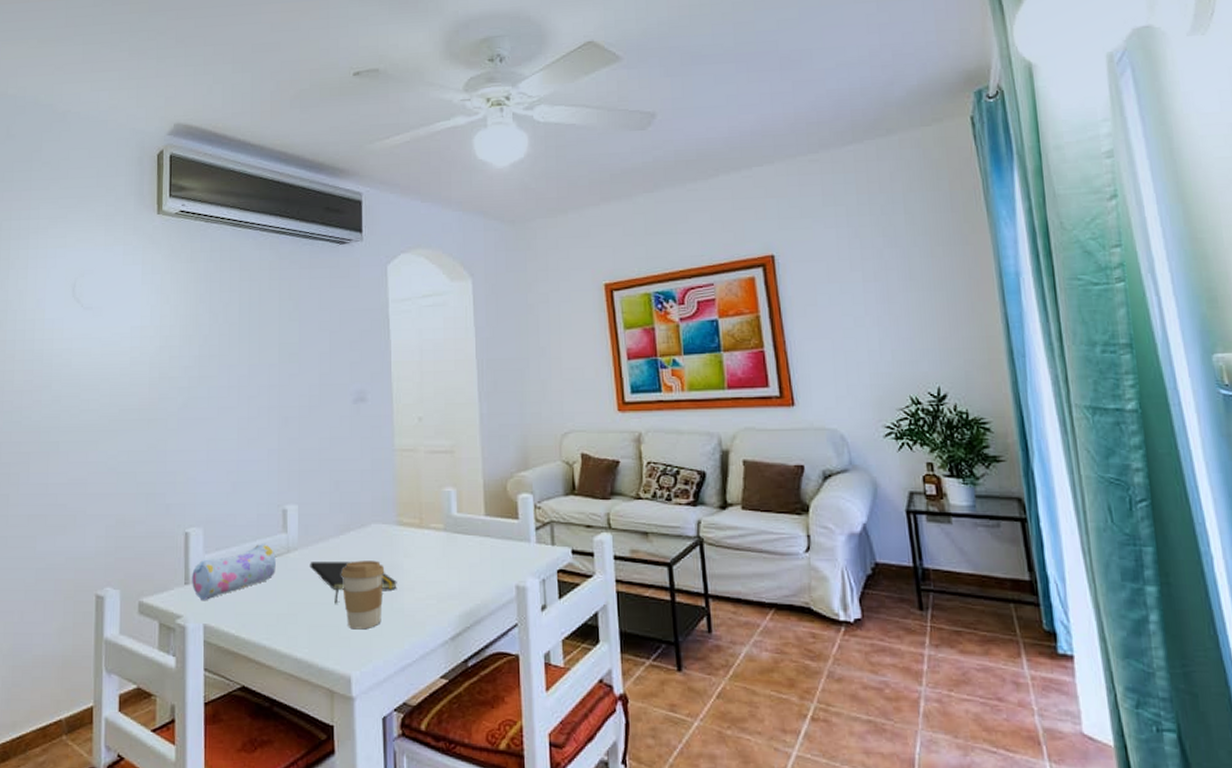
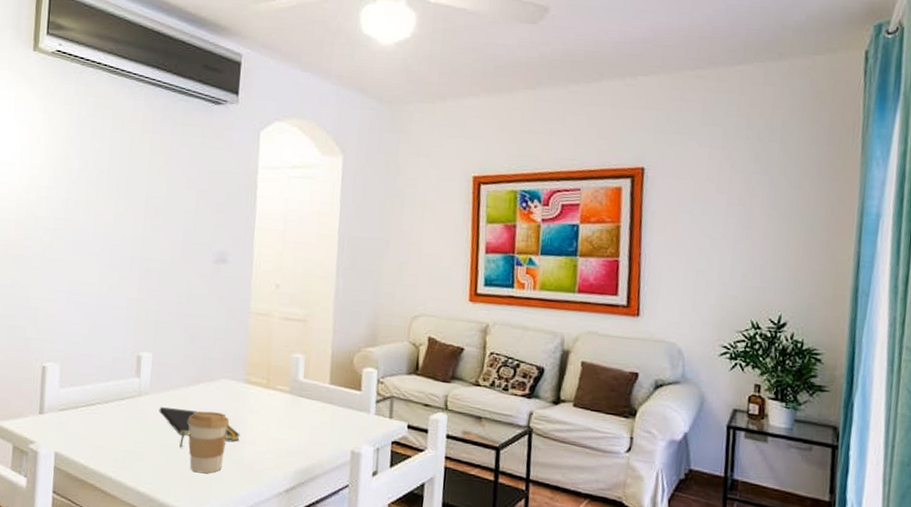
pencil case: present [192,544,276,600] -> none [46,385,128,430]

